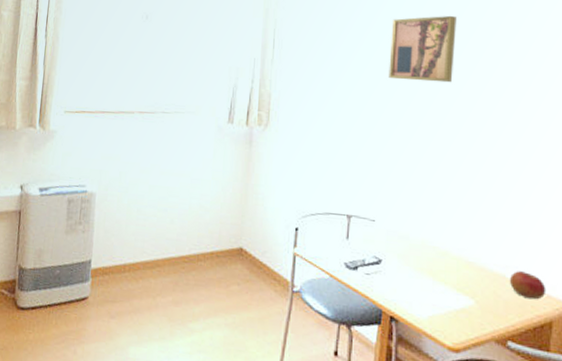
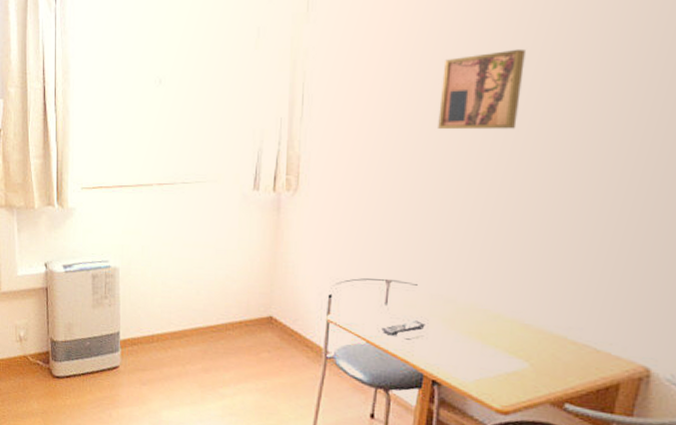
apple: present [510,271,546,300] -> none [572,332,616,362]

